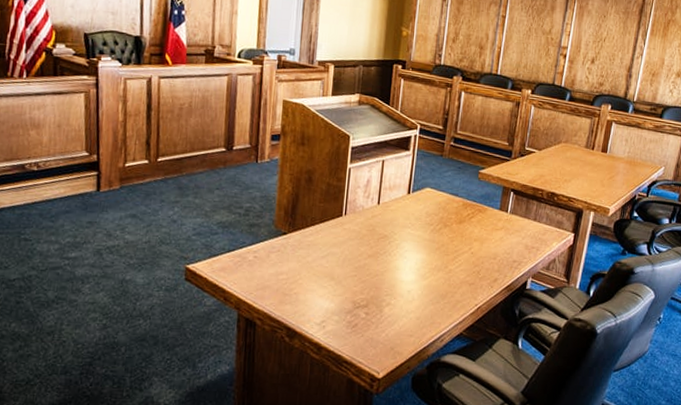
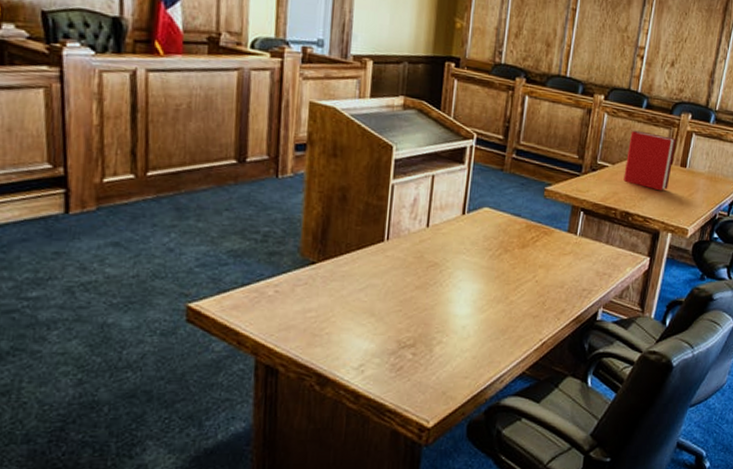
book: none [549,120,597,174] -> present [623,130,677,191]

